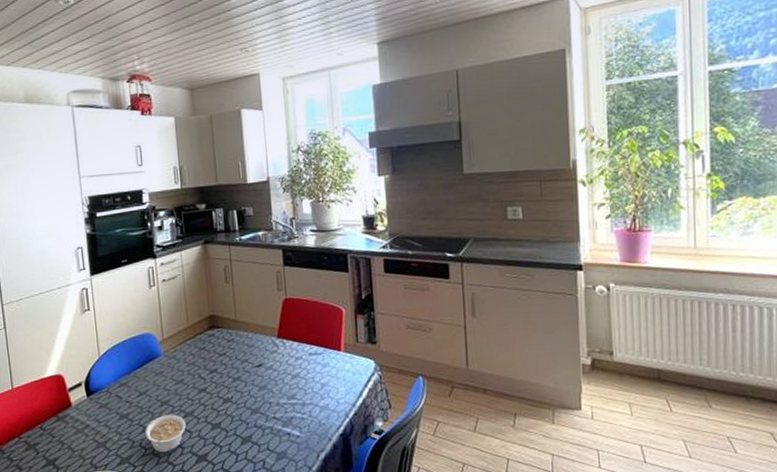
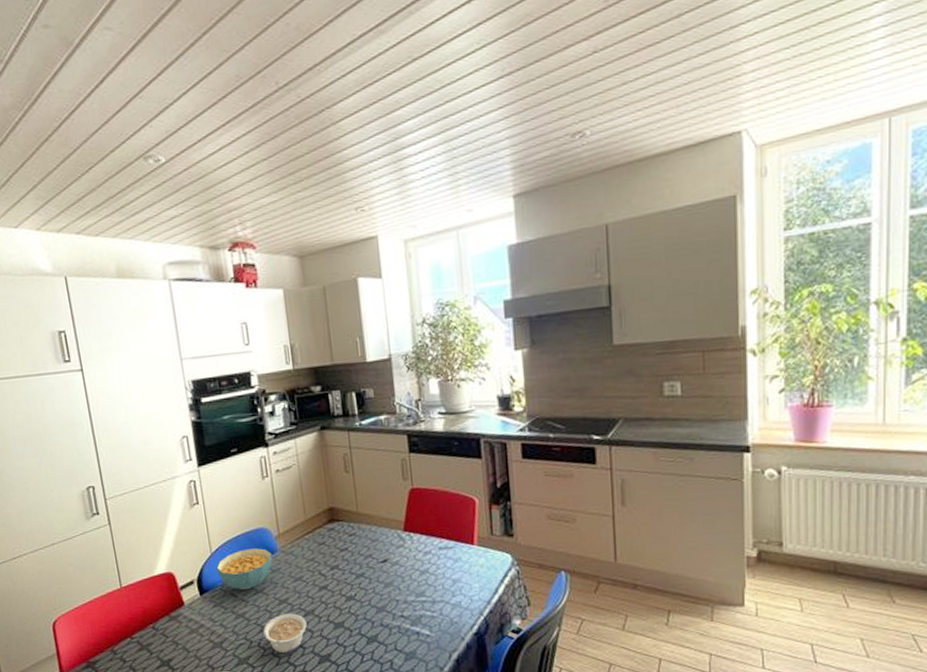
cereal bowl: none [103,352,156,392] -> present [216,548,272,590]

